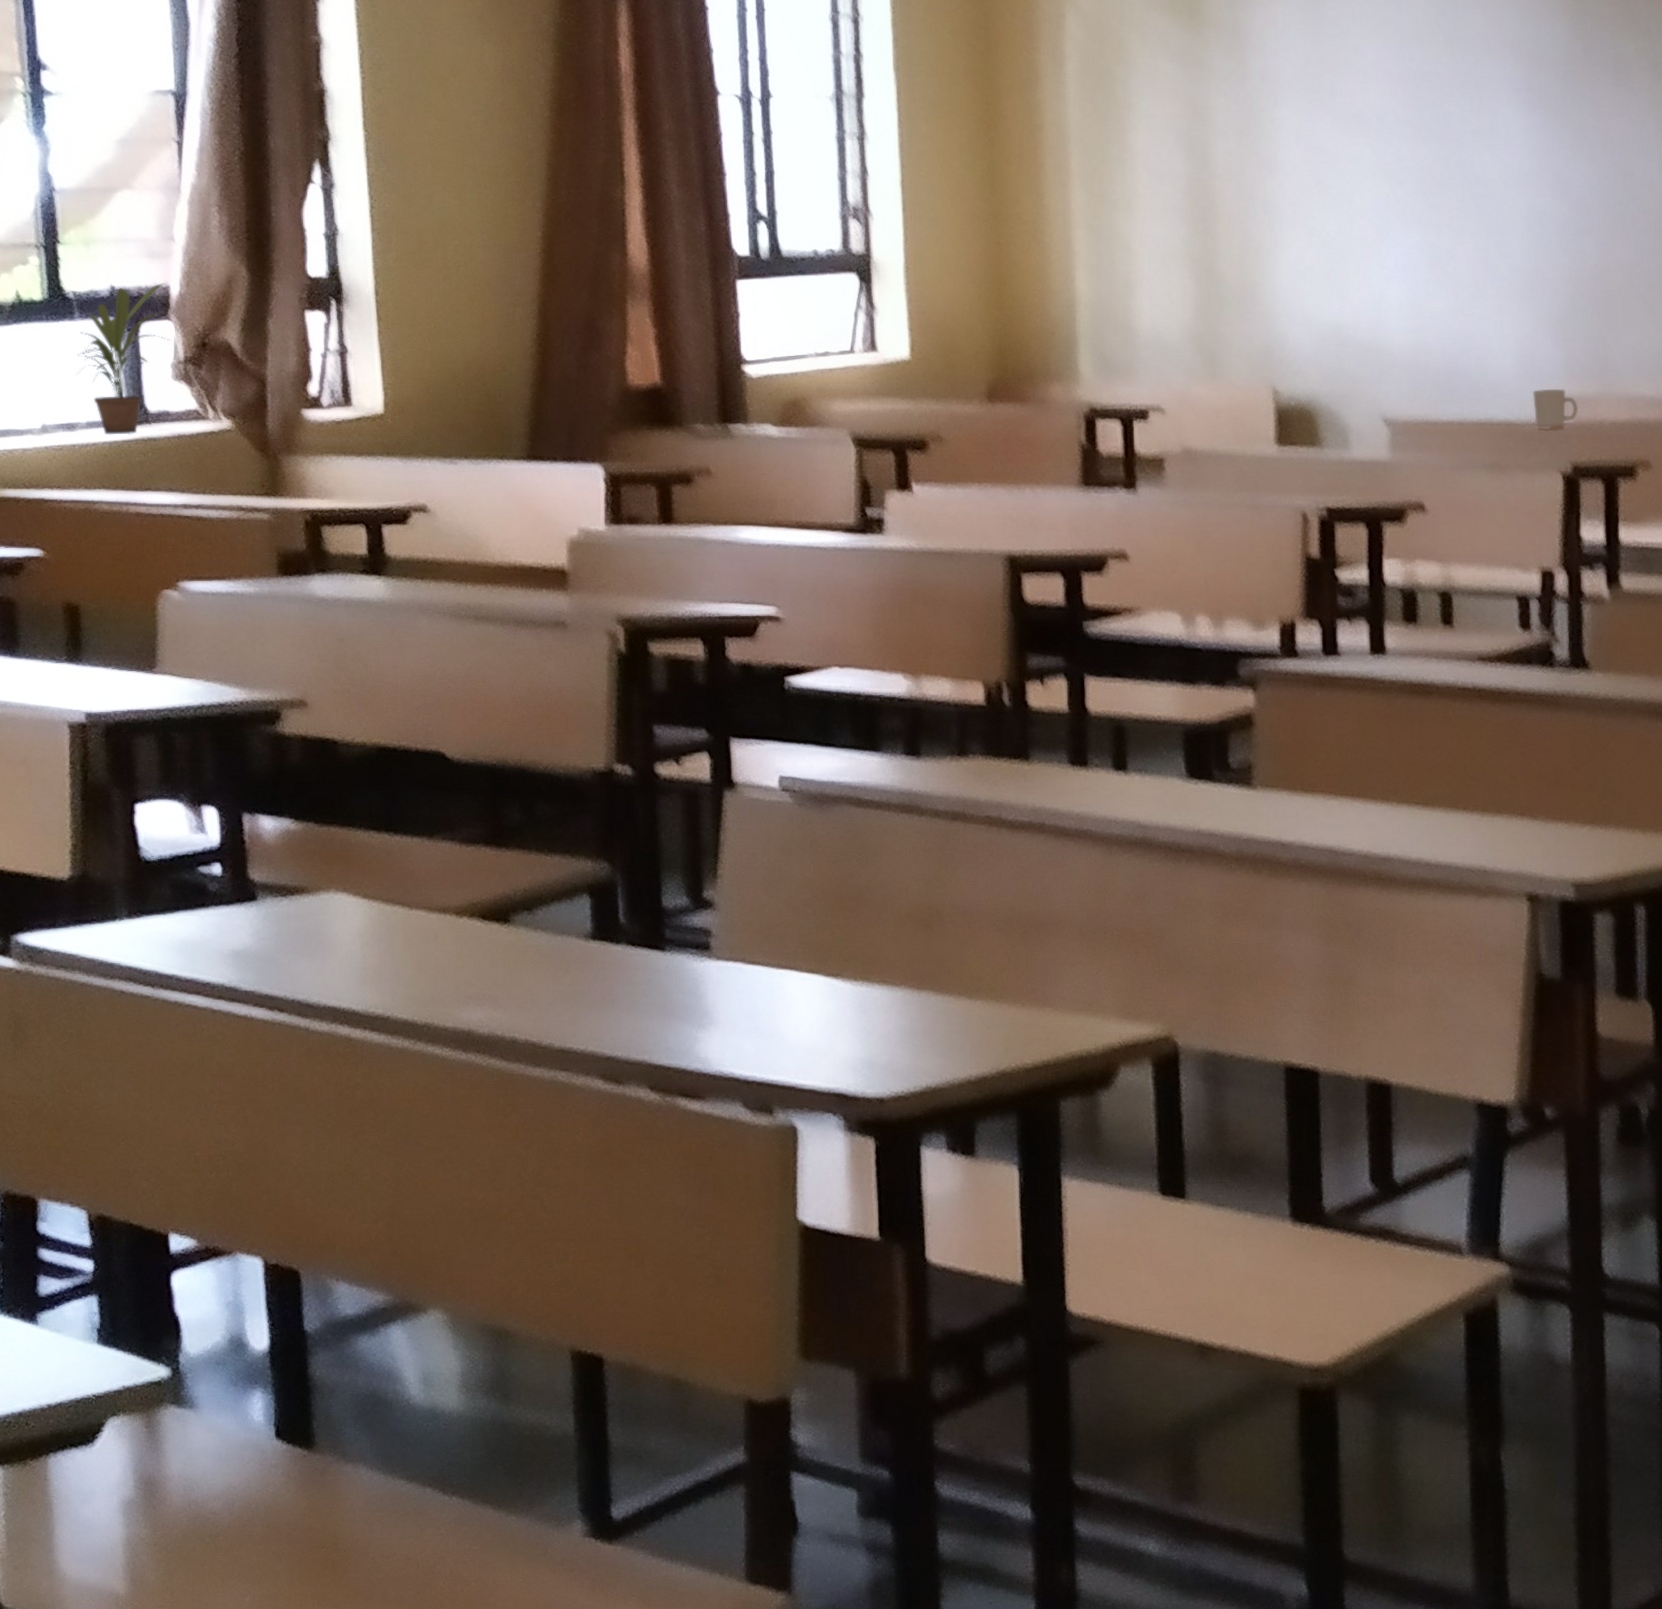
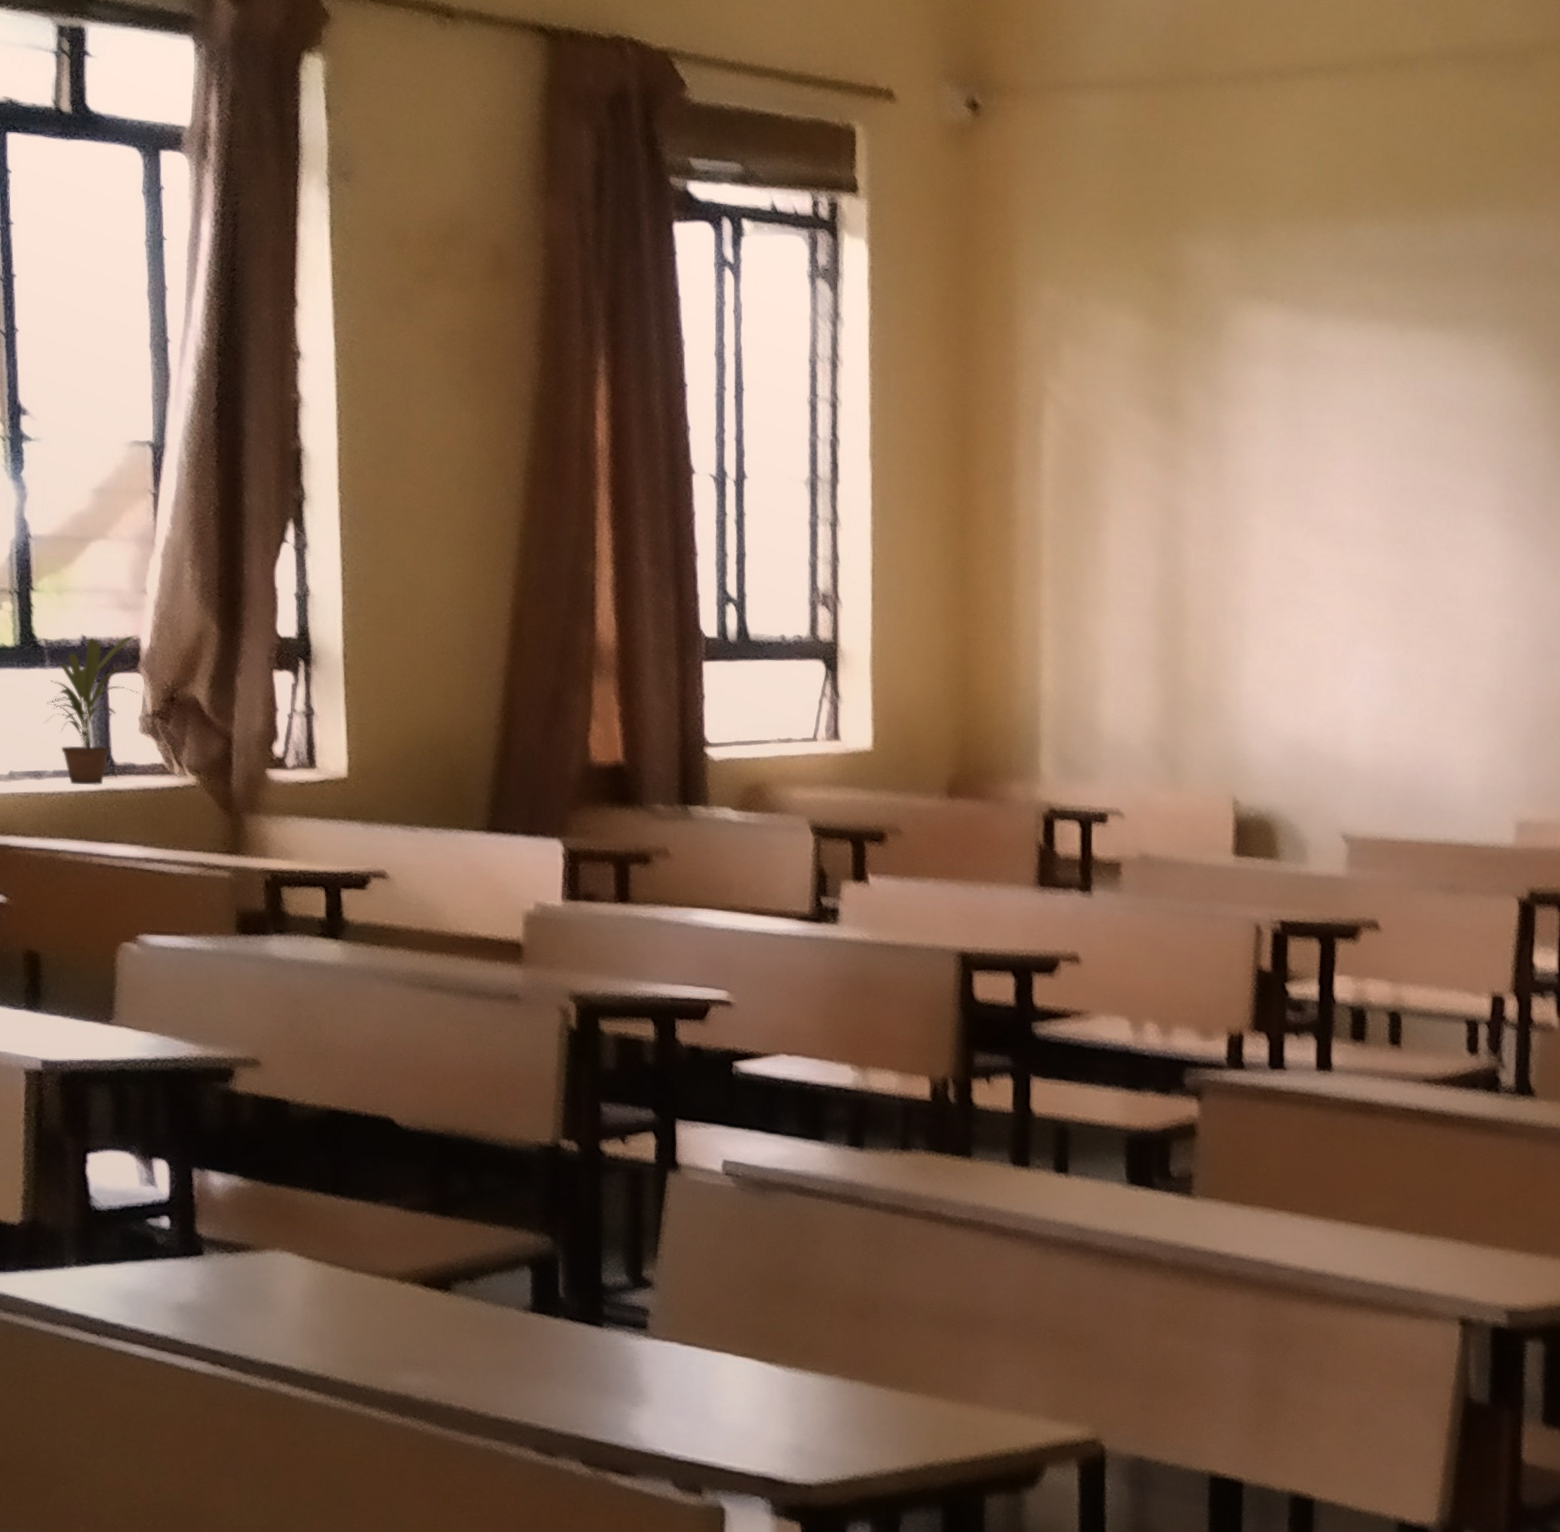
mug: present [1532,388,1578,432] -> none [1493,813,1538,857]

